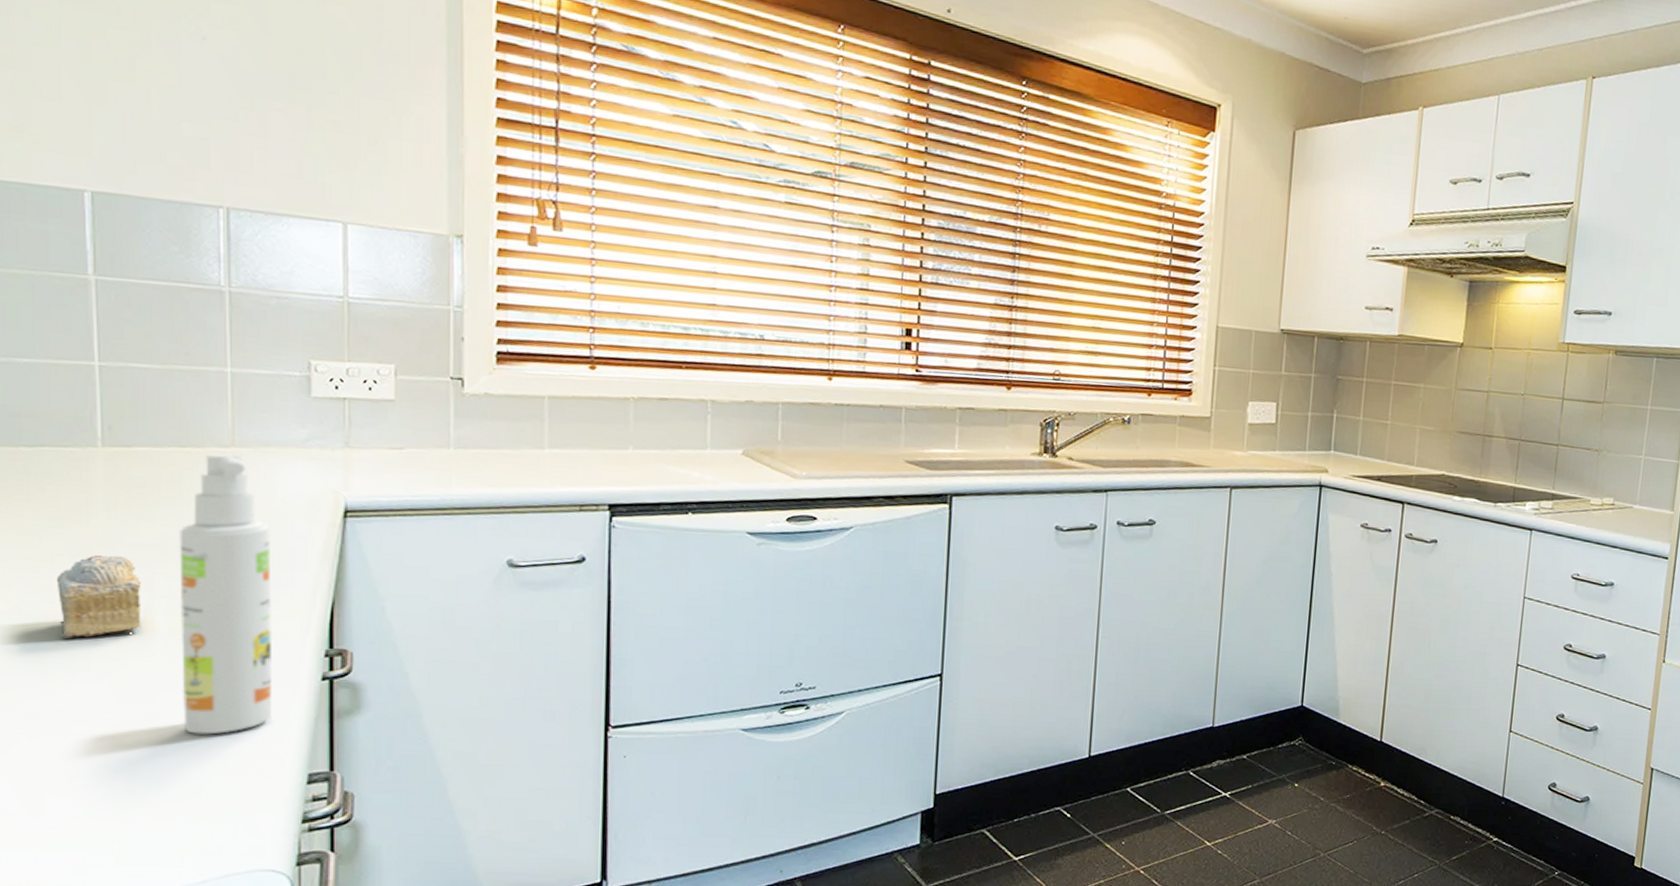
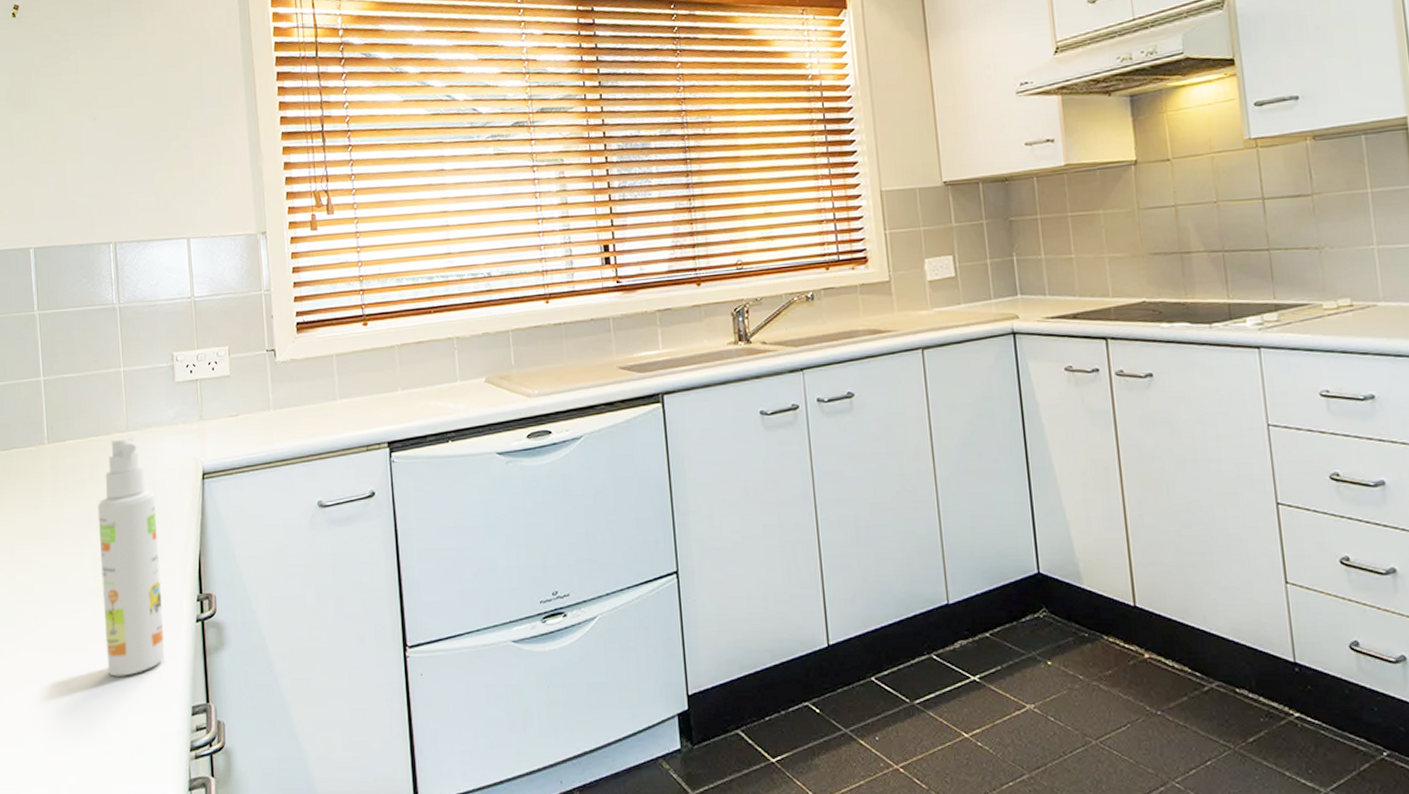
cake slice: present [56,554,142,639] -> none [24,530,78,602]

